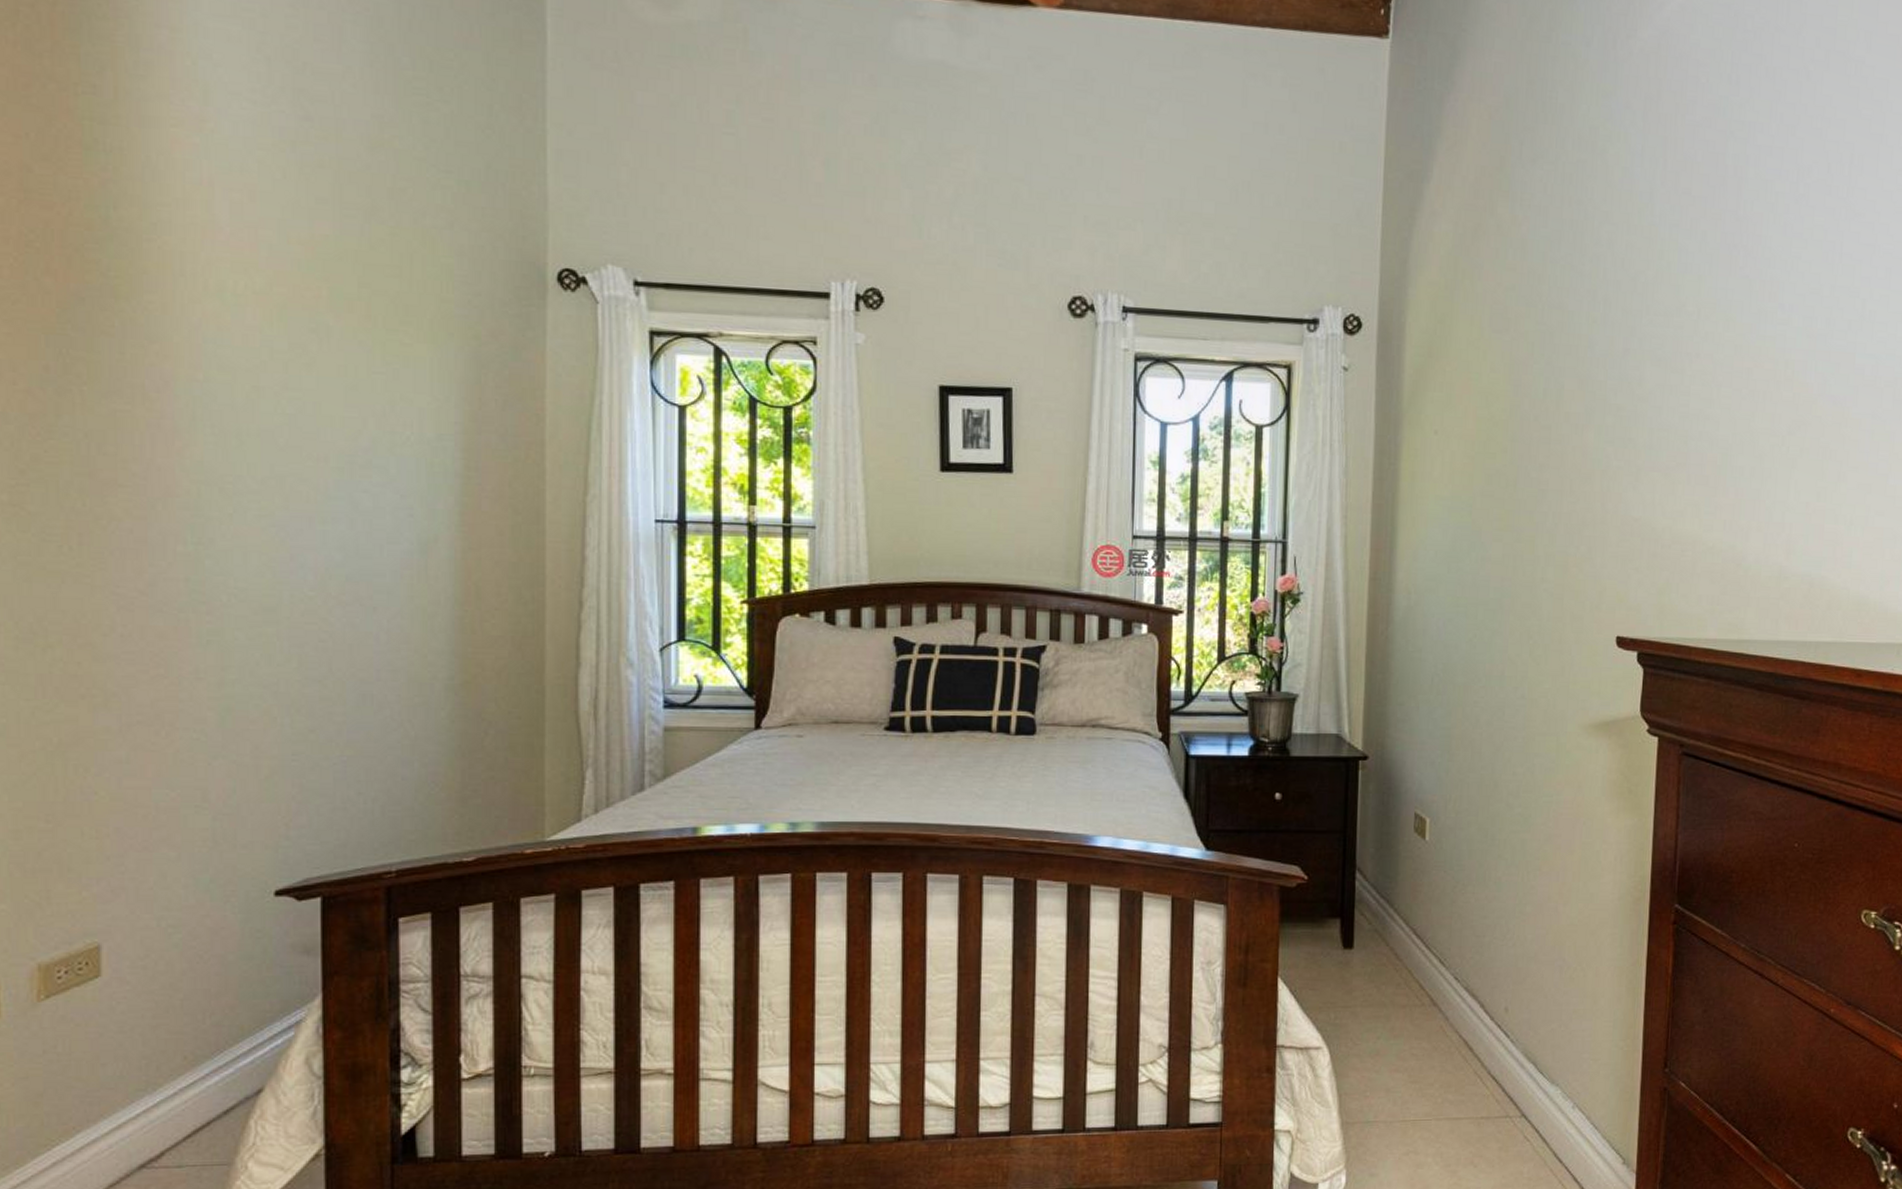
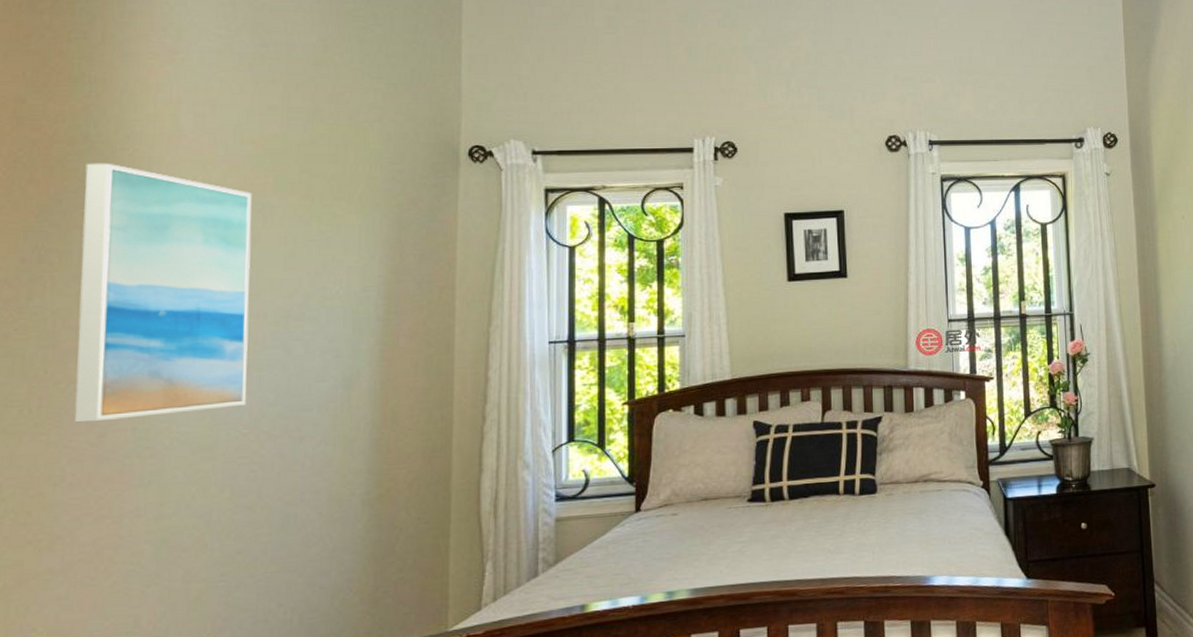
wall art: none [108,254,311,568] -> present [74,163,252,423]

